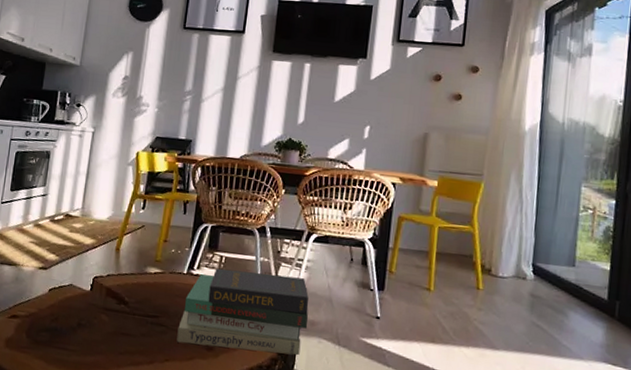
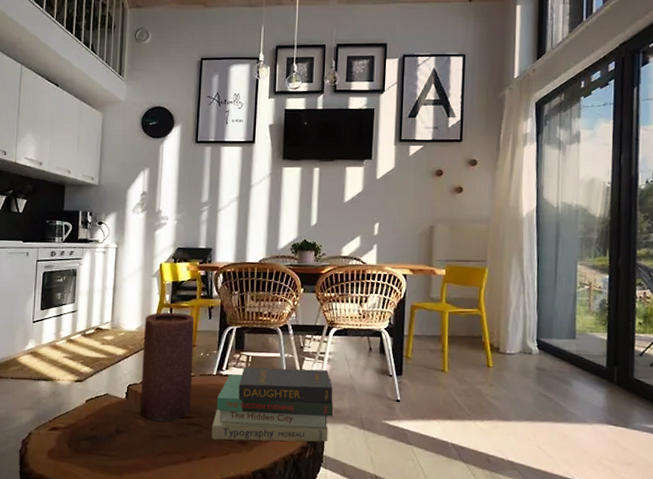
candle: none [104,203,168,319] -> present [140,312,194,422]

